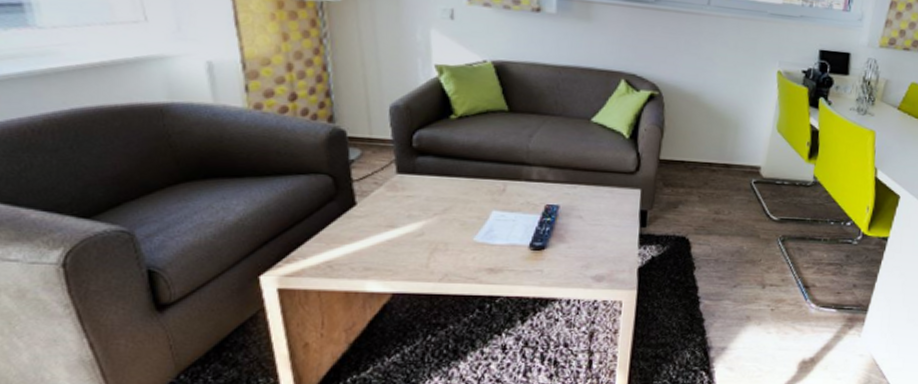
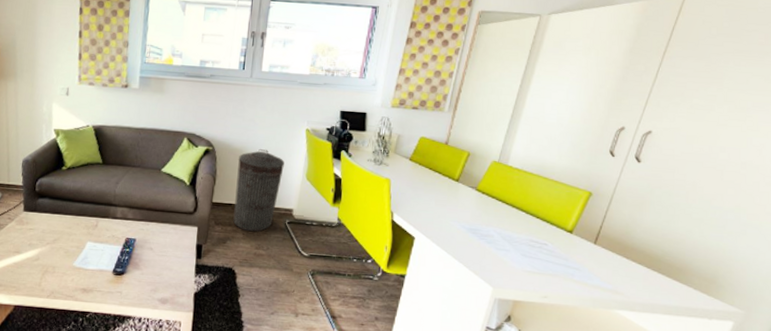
trash can: none [686,95,751,194] -> present [233,149,284,232]

